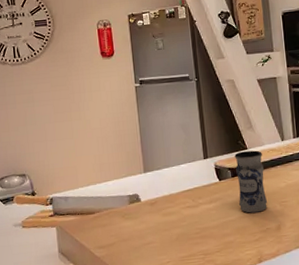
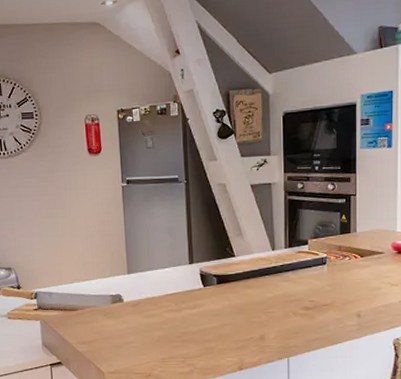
jar: present [235,150,268,213] -> none [221,258,253,321]

